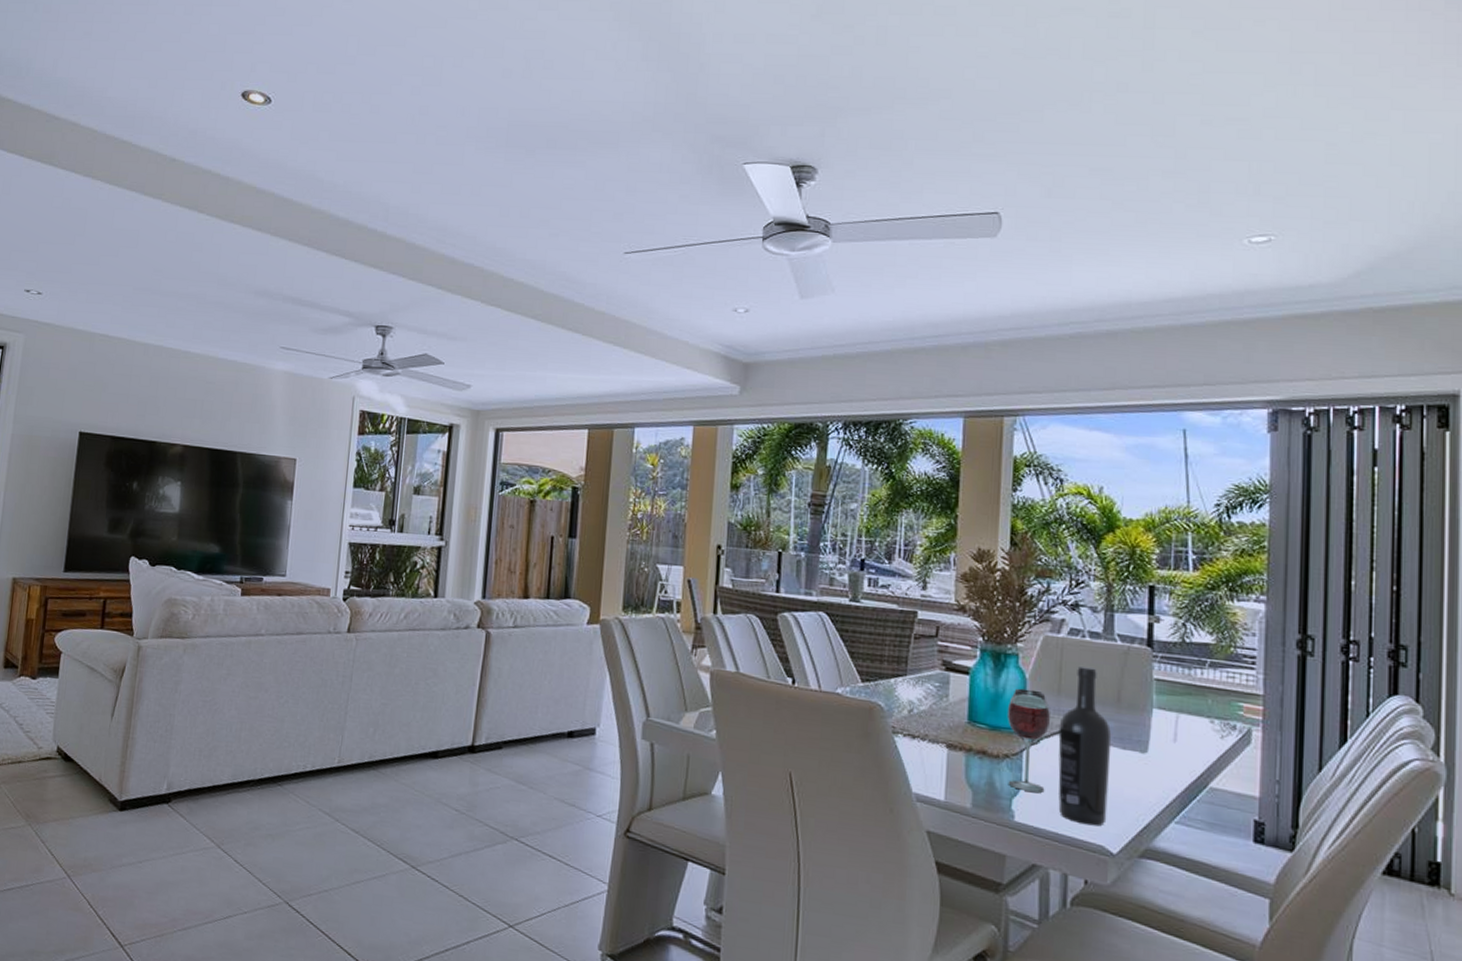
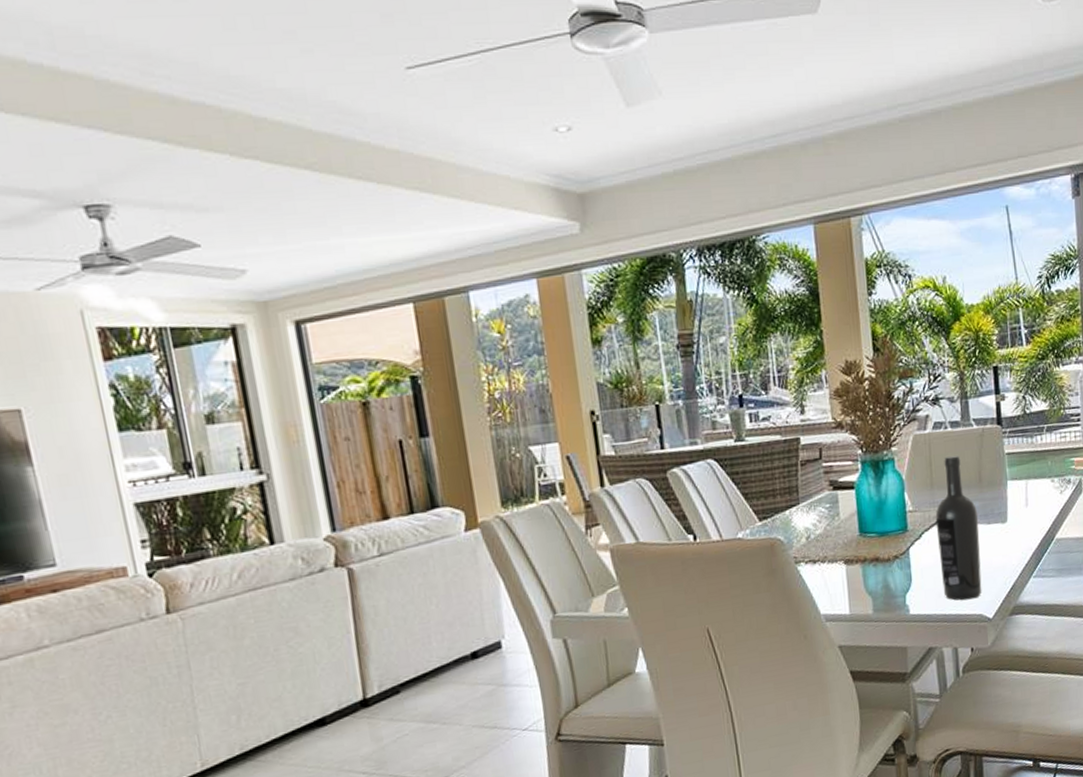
wineglass: present [1008,688,1051,793] -> none [891,489,931,585]

